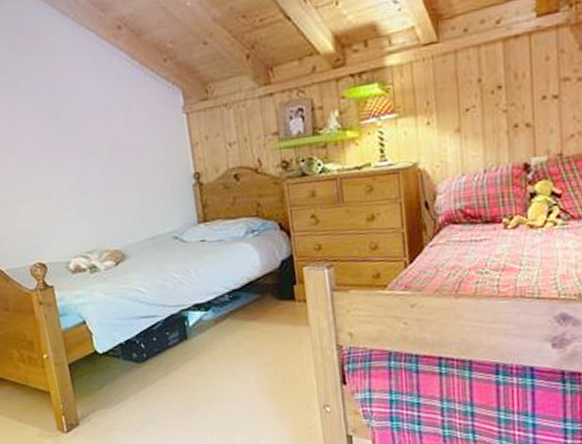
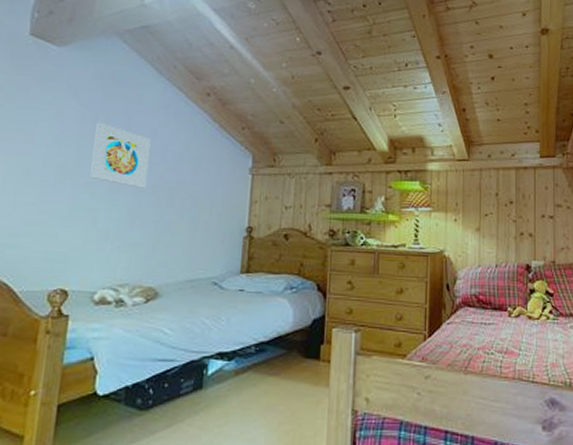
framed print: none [19,86,84,151] -> present [90,122,151,188]

